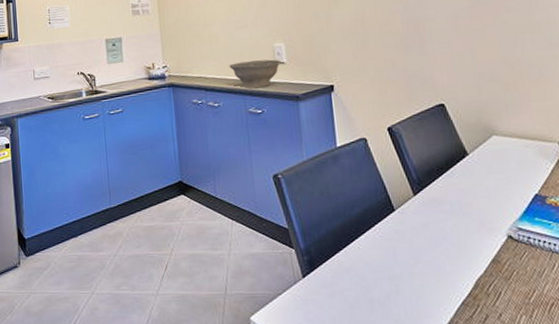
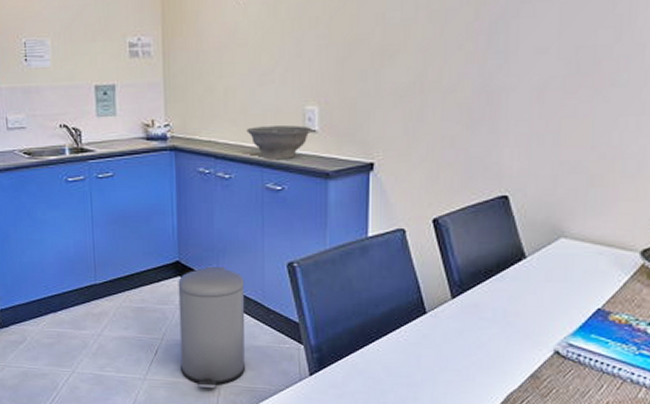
pedal bin: none [181,183,246,299] -> present [178,266,245,389]

